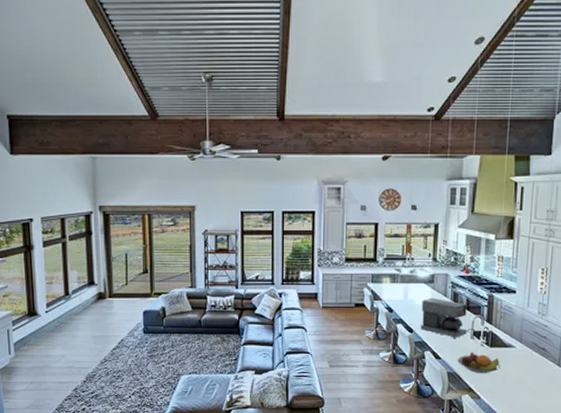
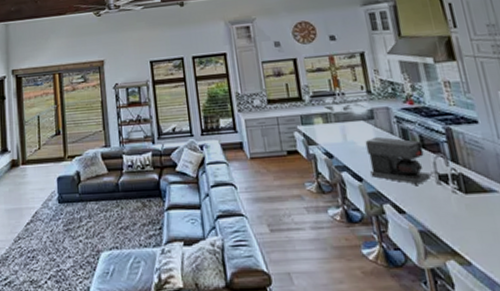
fruit bowl: present [457,352,501,374] -> none [427,201,488,231]

